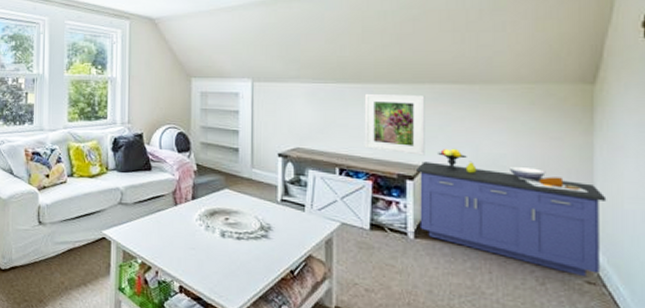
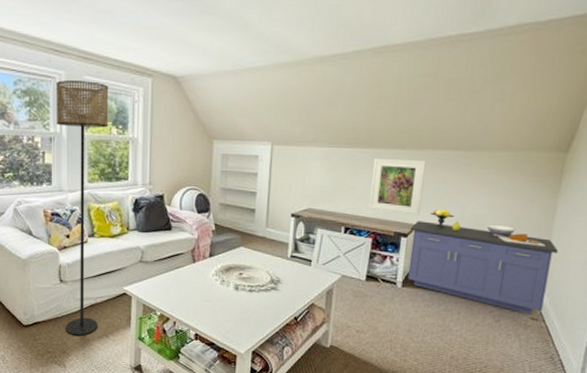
floor lamp: none [39,25,89,284] -> present [55,80,109,336]

